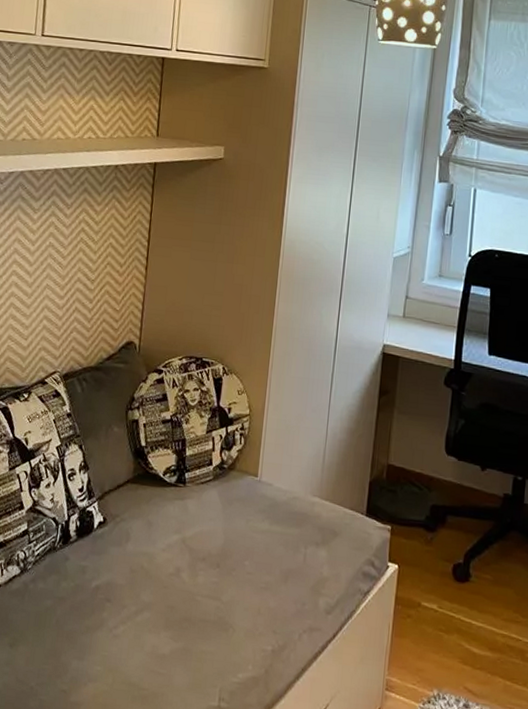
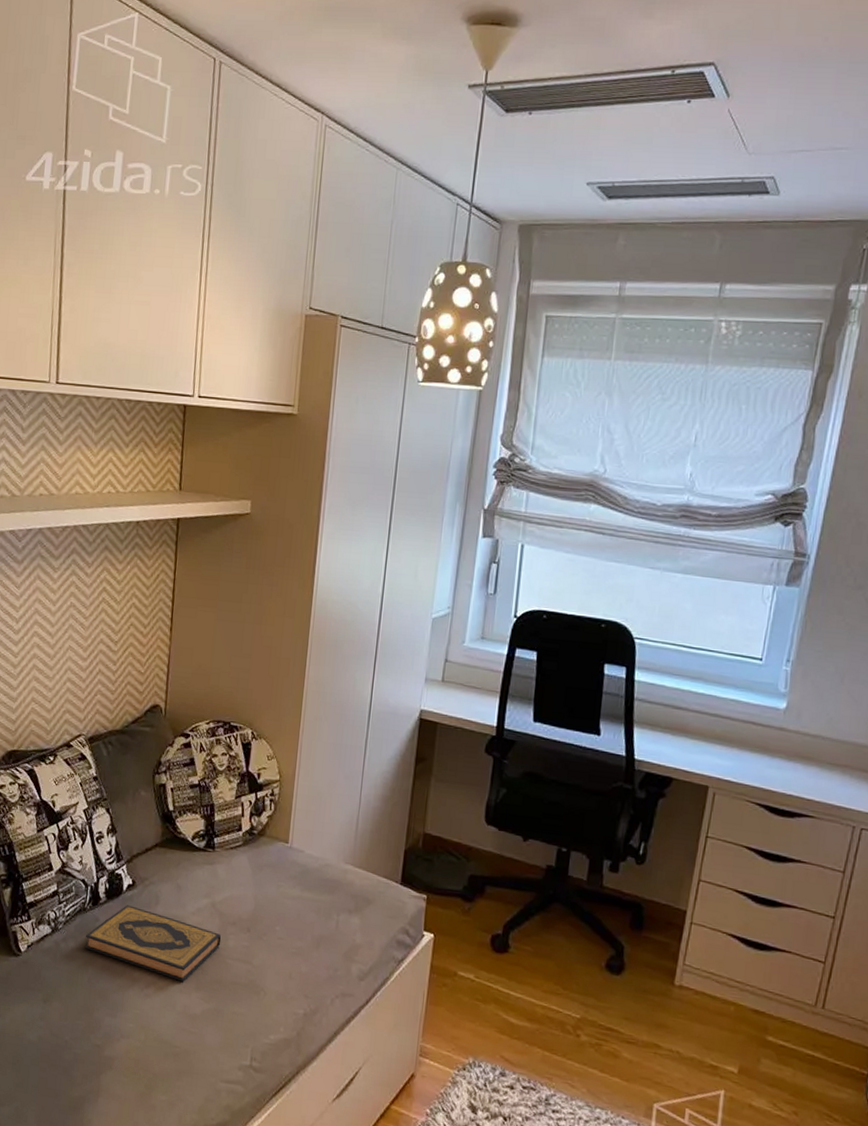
hardback book: none [54,543,191,621] -> present [85,905,222,982]

